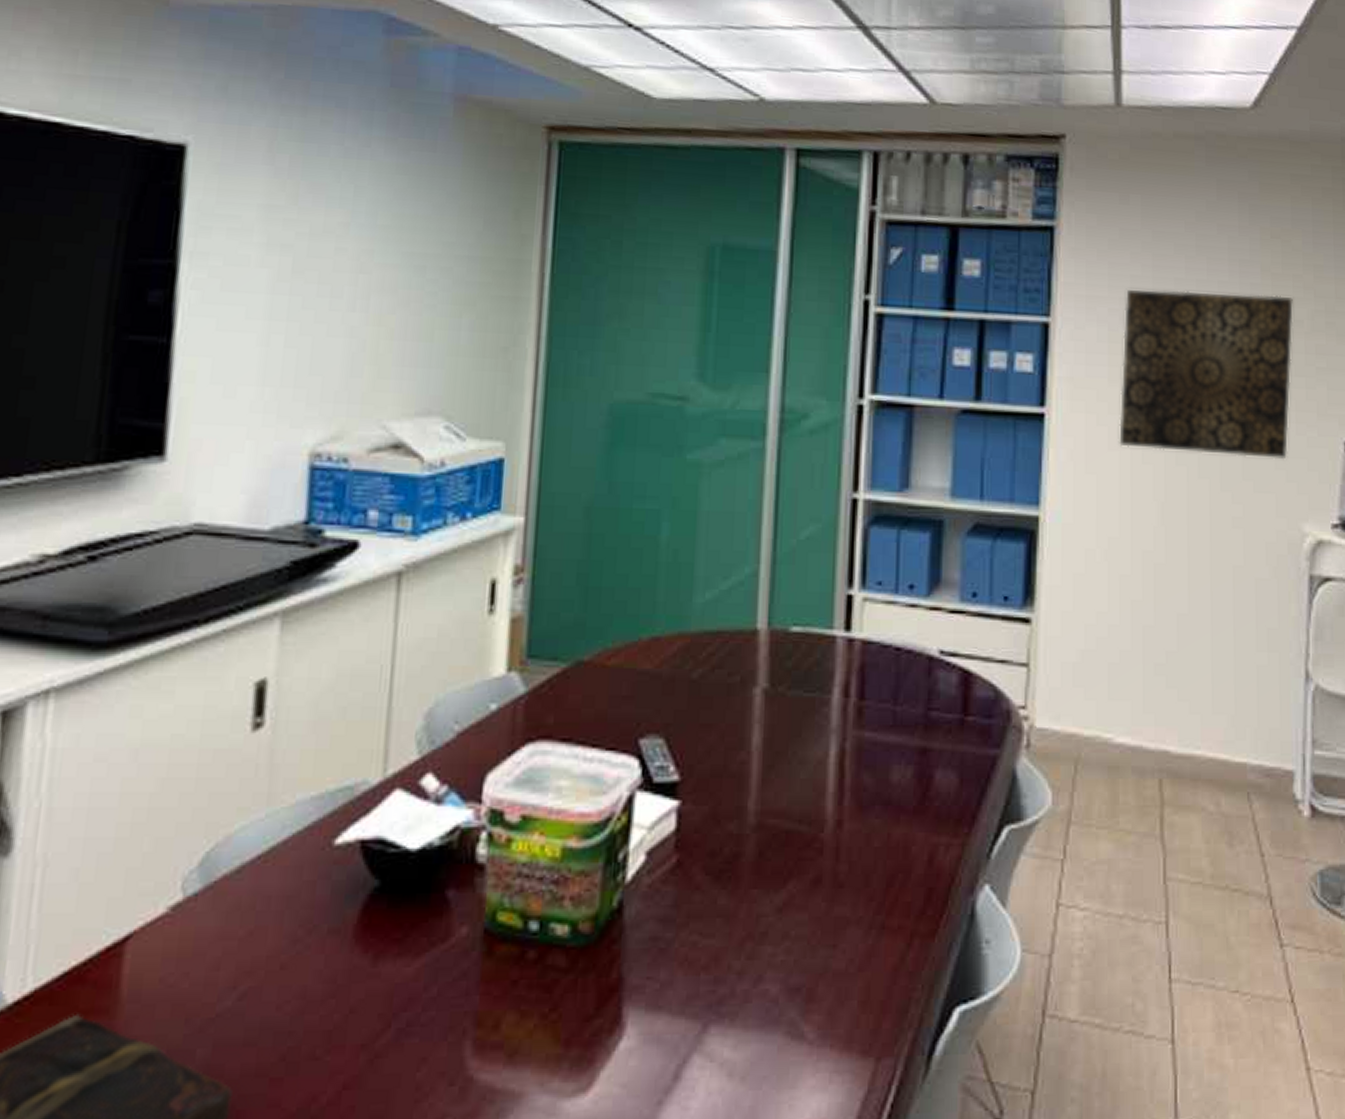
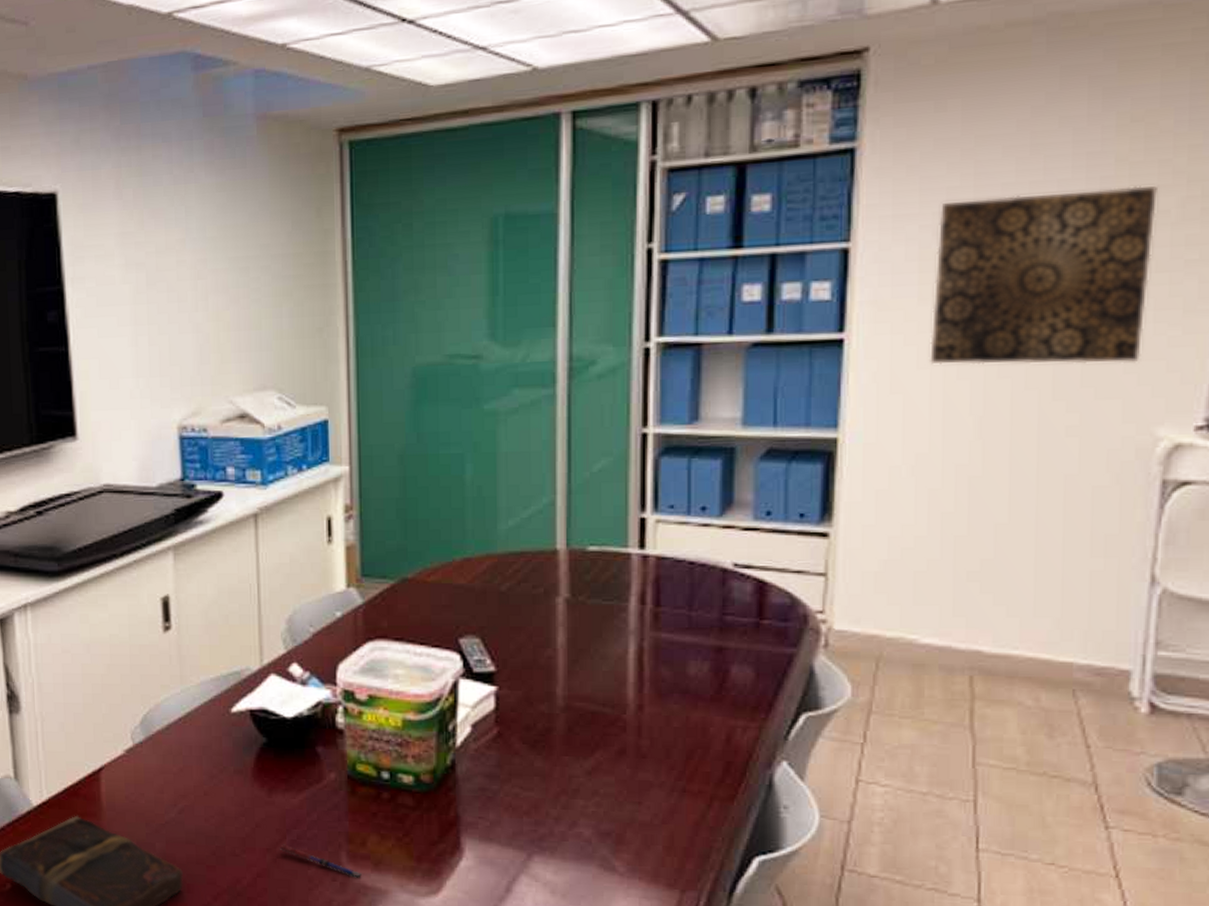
pen: none [381,1036,490,1078] -> present [280,844,362,878]

